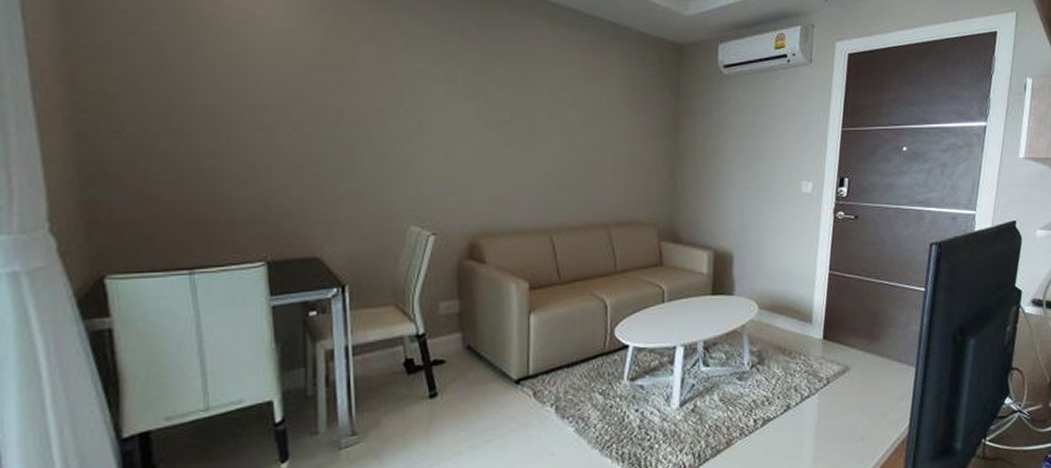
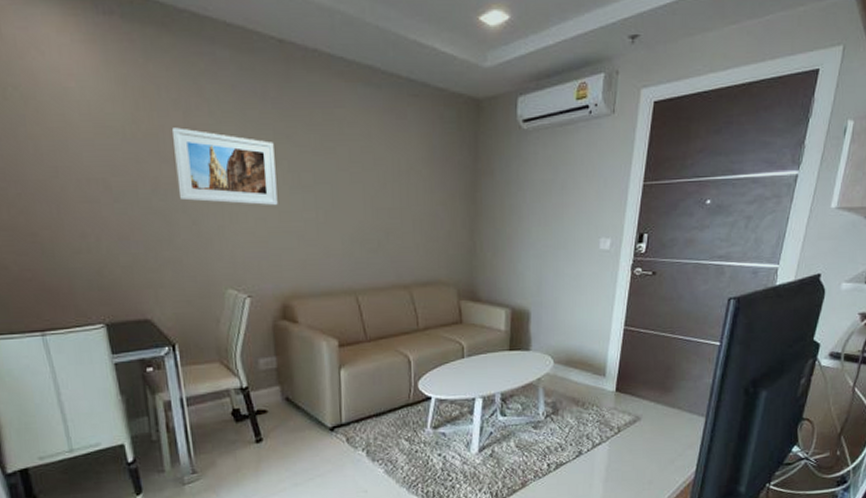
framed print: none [364,59,471,141] -> present [172,127,278,206]

